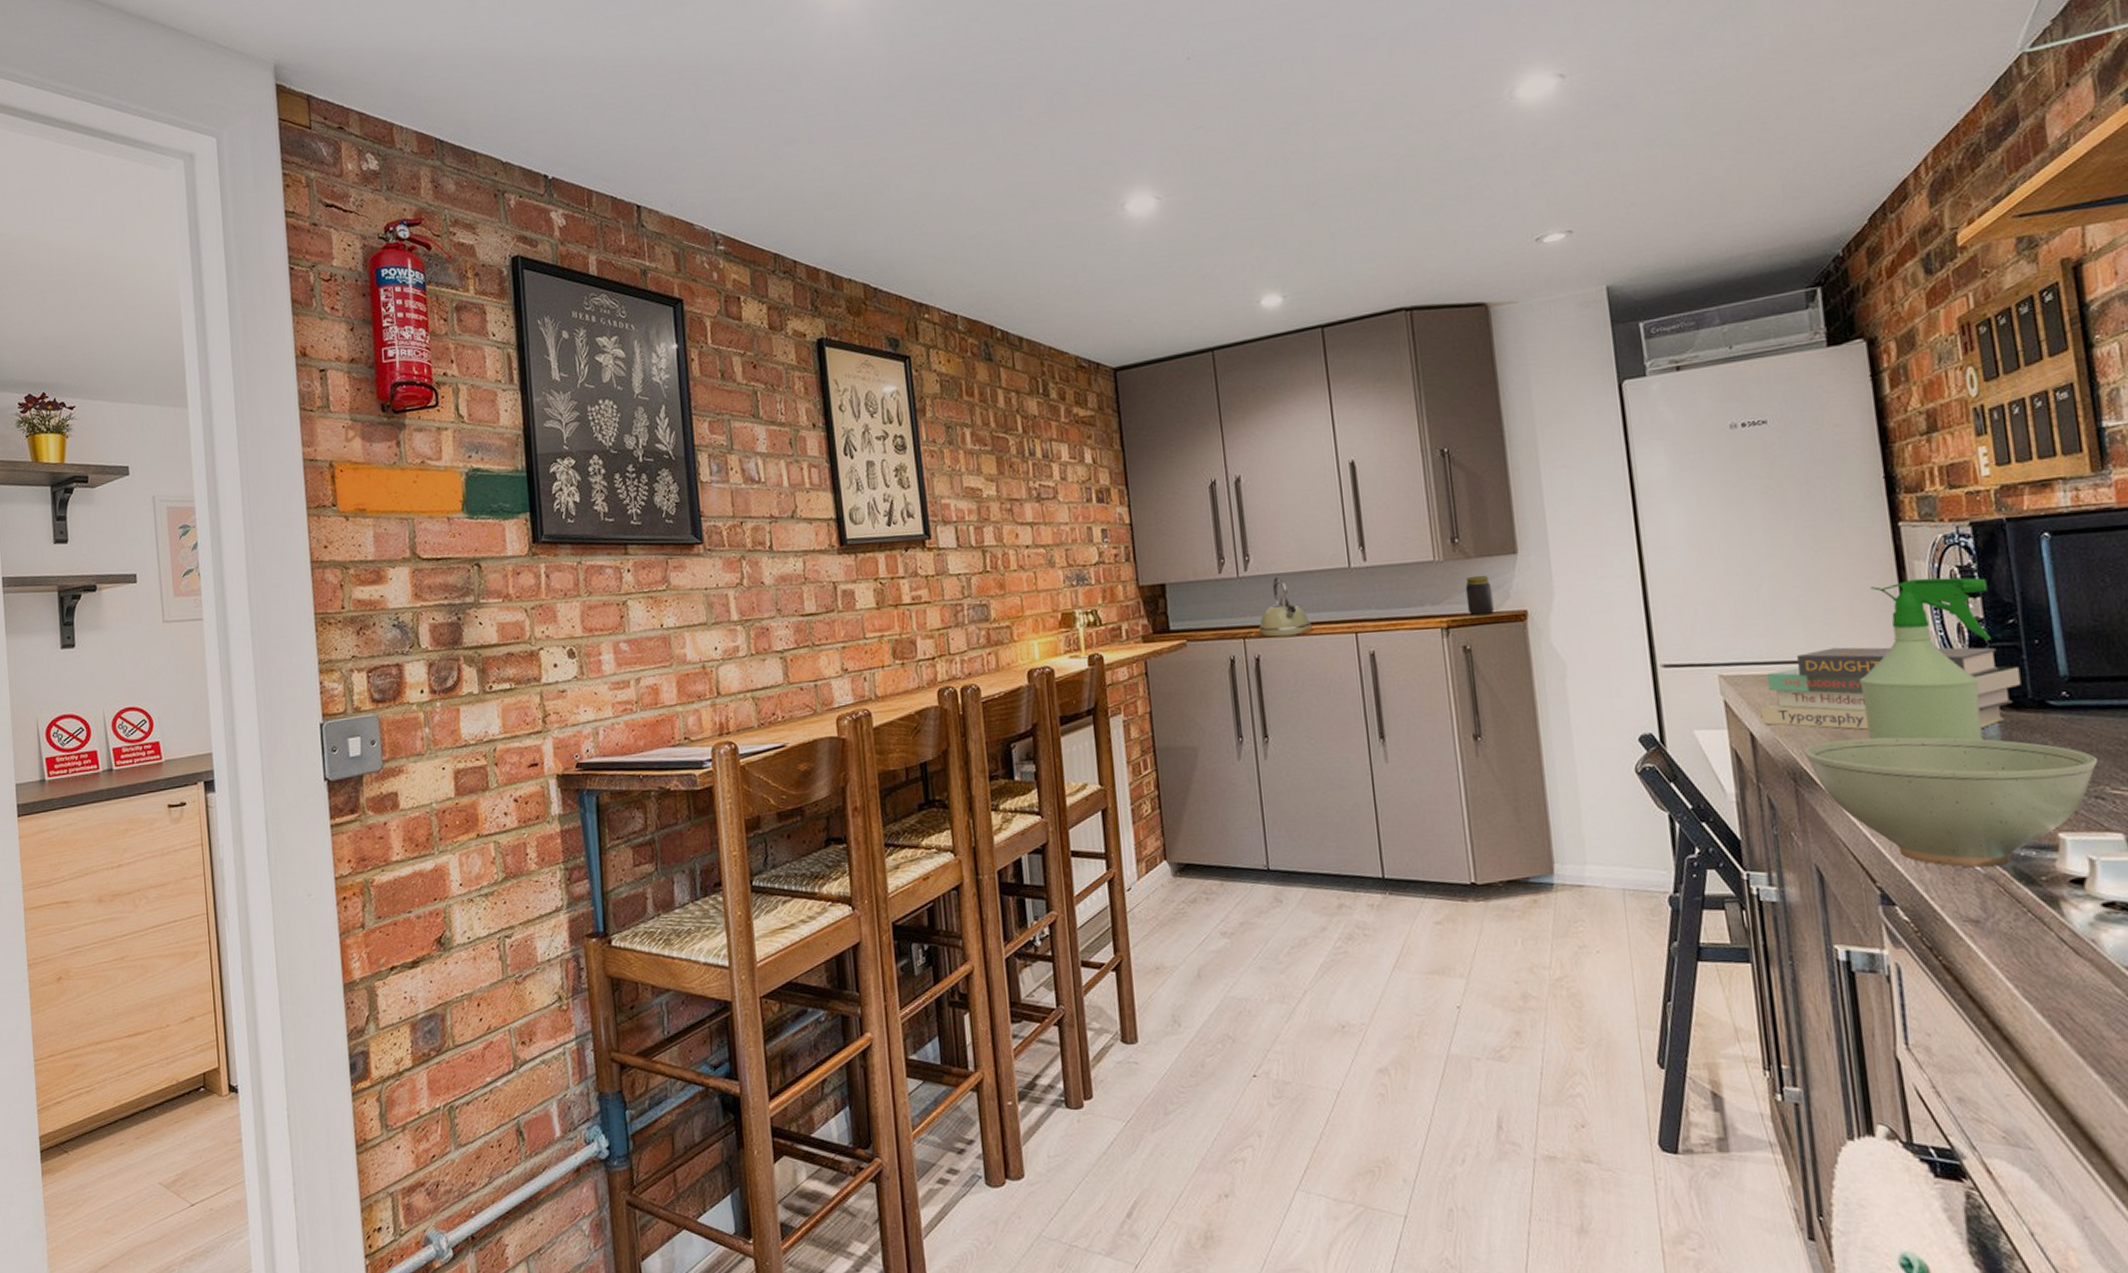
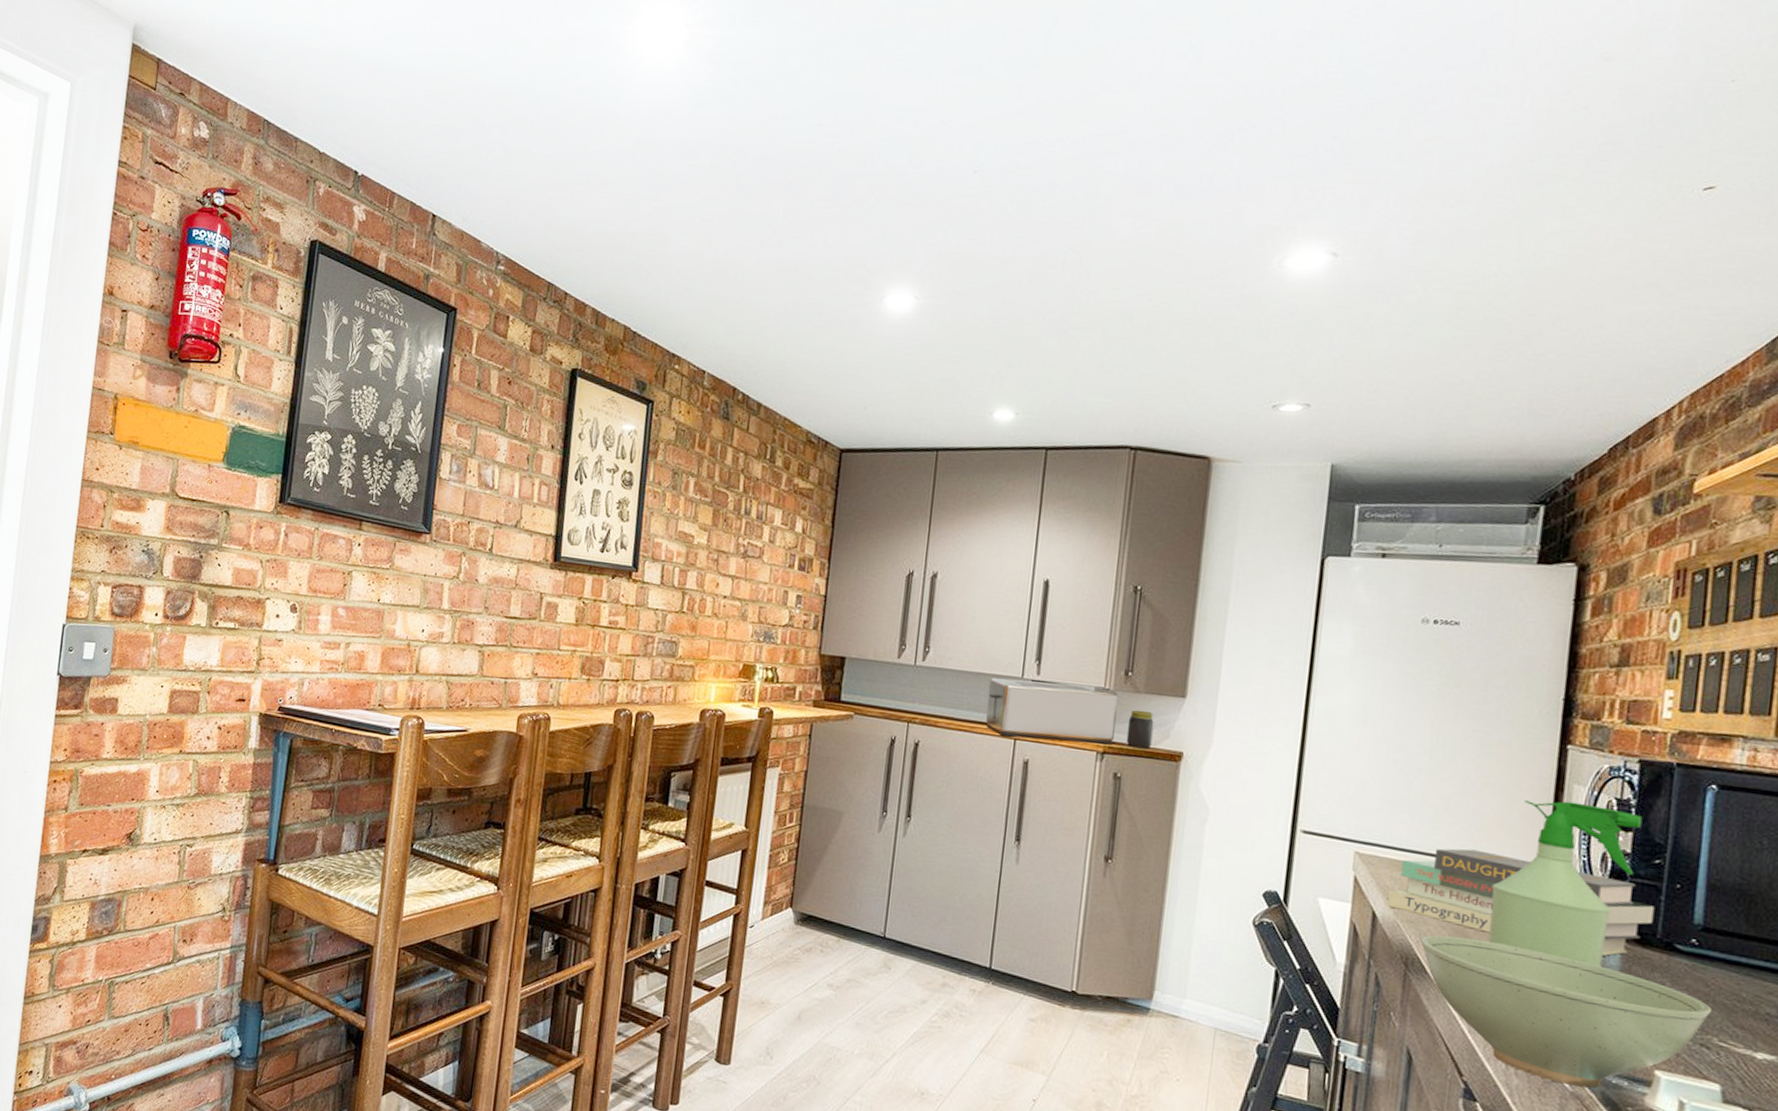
kettle: present [1258,576,1313,638] -> none [922,671,976,731]
toaster: none [1317,560,1455,633] -> present [986,678,1119,746]

